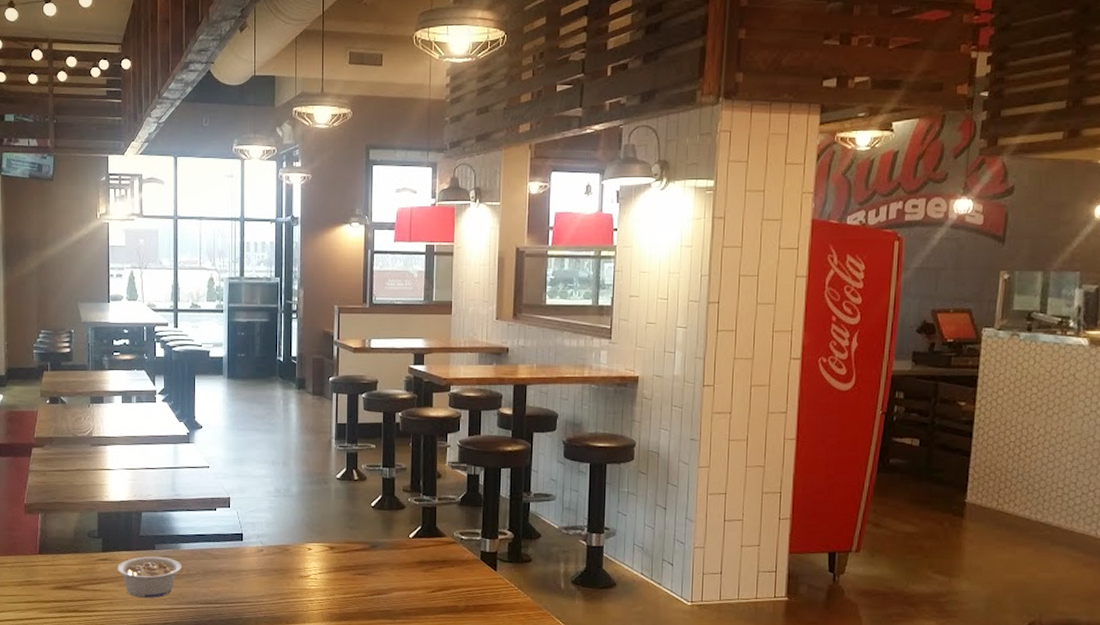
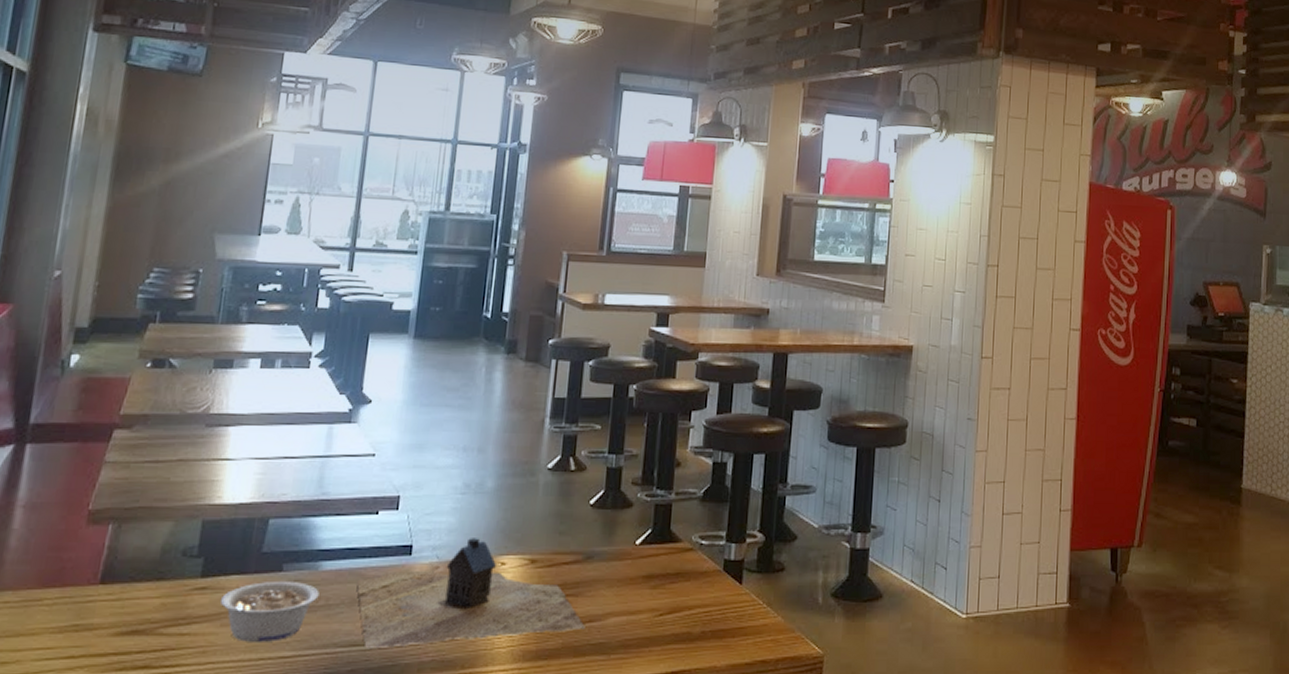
toy house: none [207,529,375,606] -> present [357,538,585,648]

